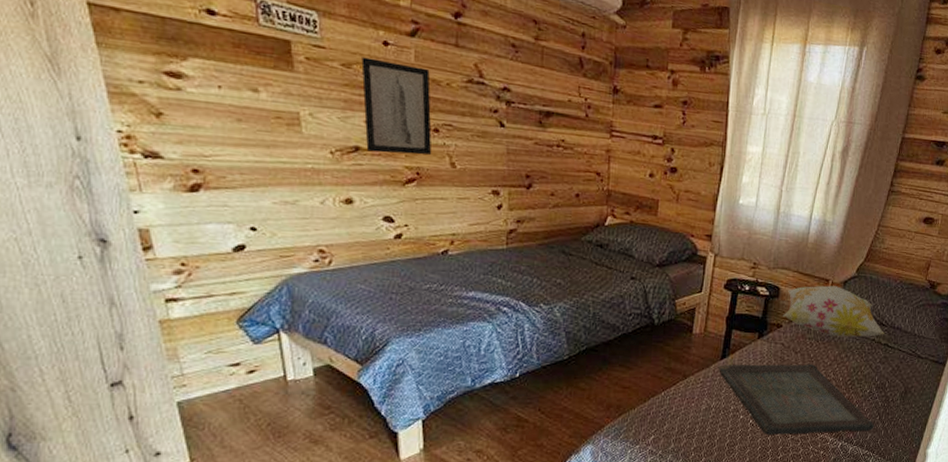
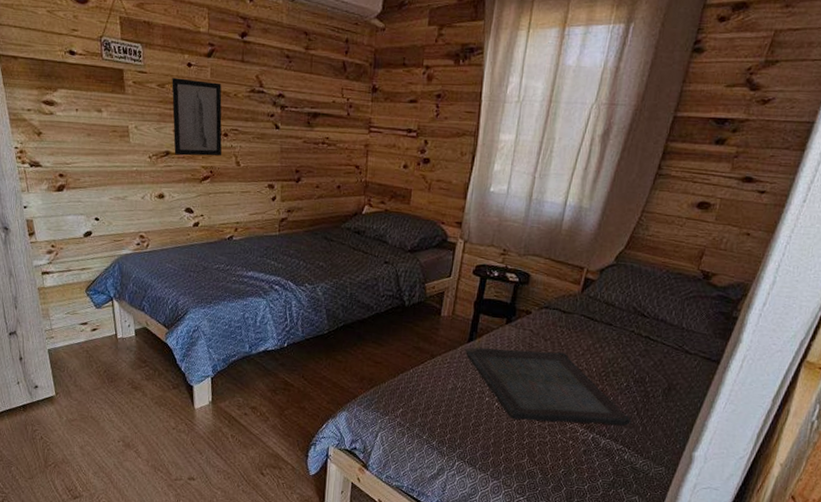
decorative pillow: present [782,285,885,337] -> none [531,273,646,328]

